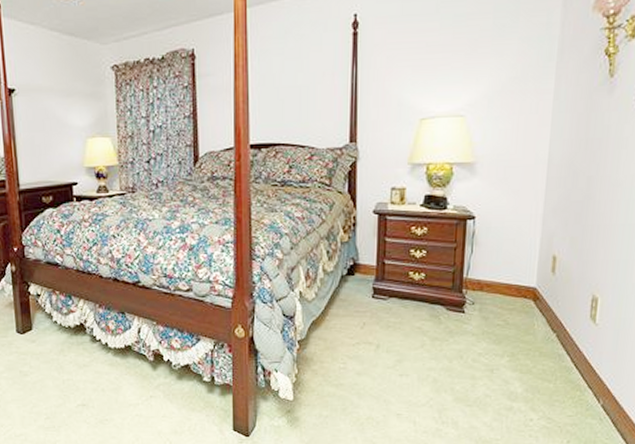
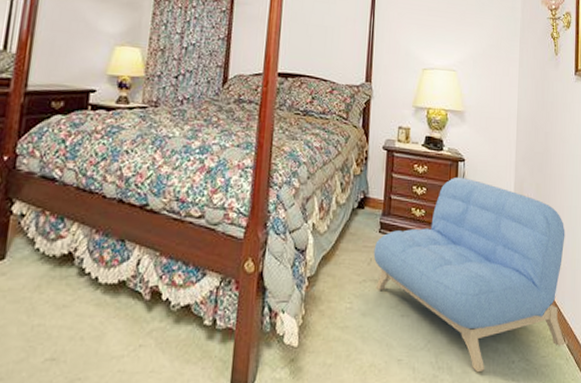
armchair: none [367,236,609,428] -> present [373,177,565,373]

